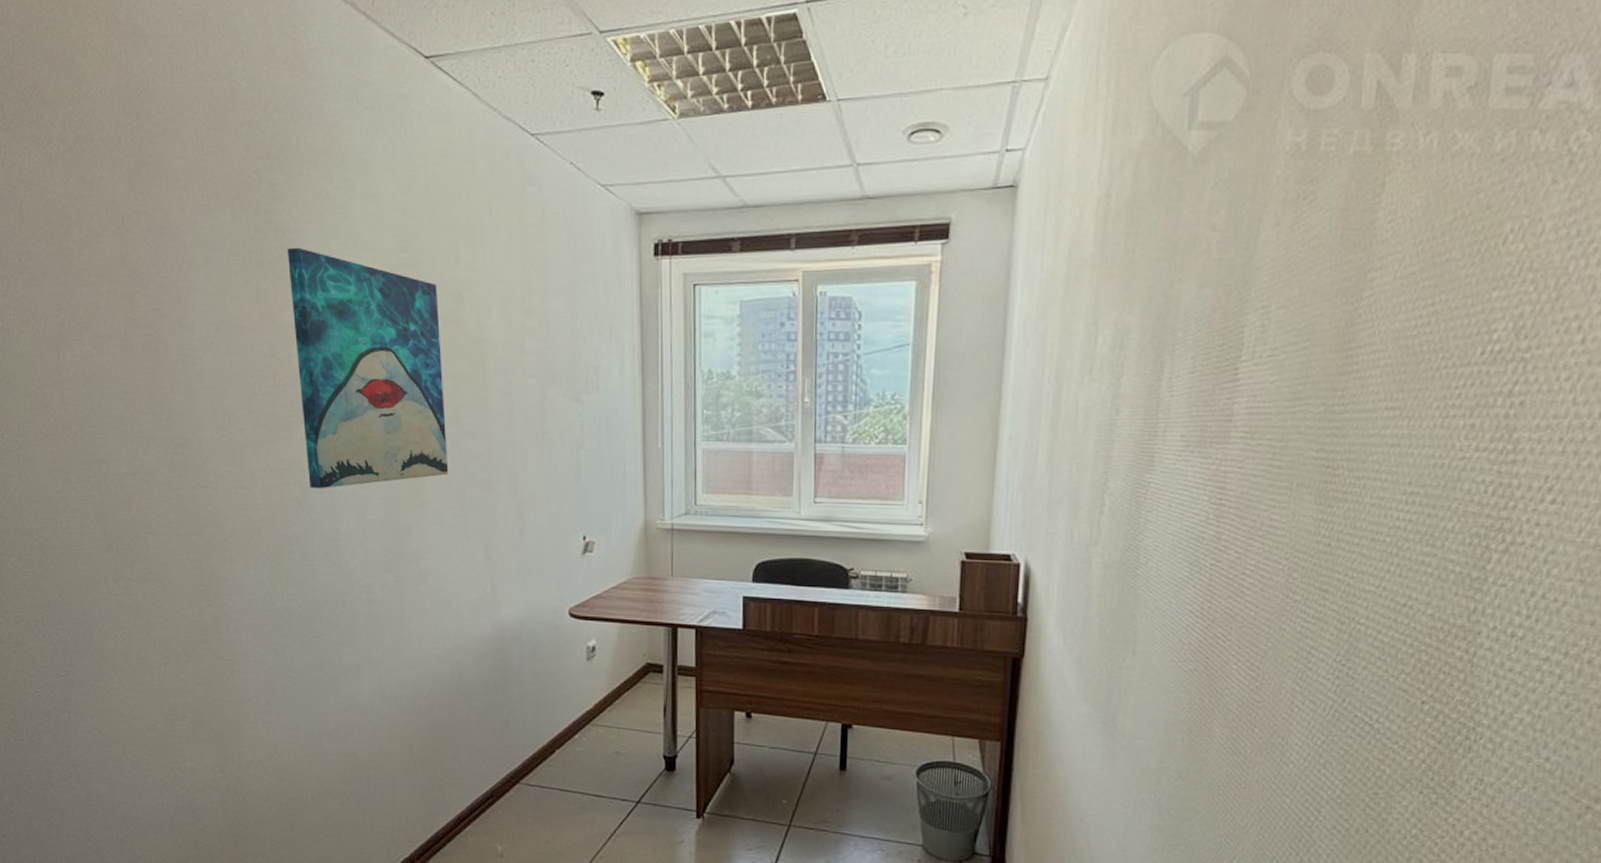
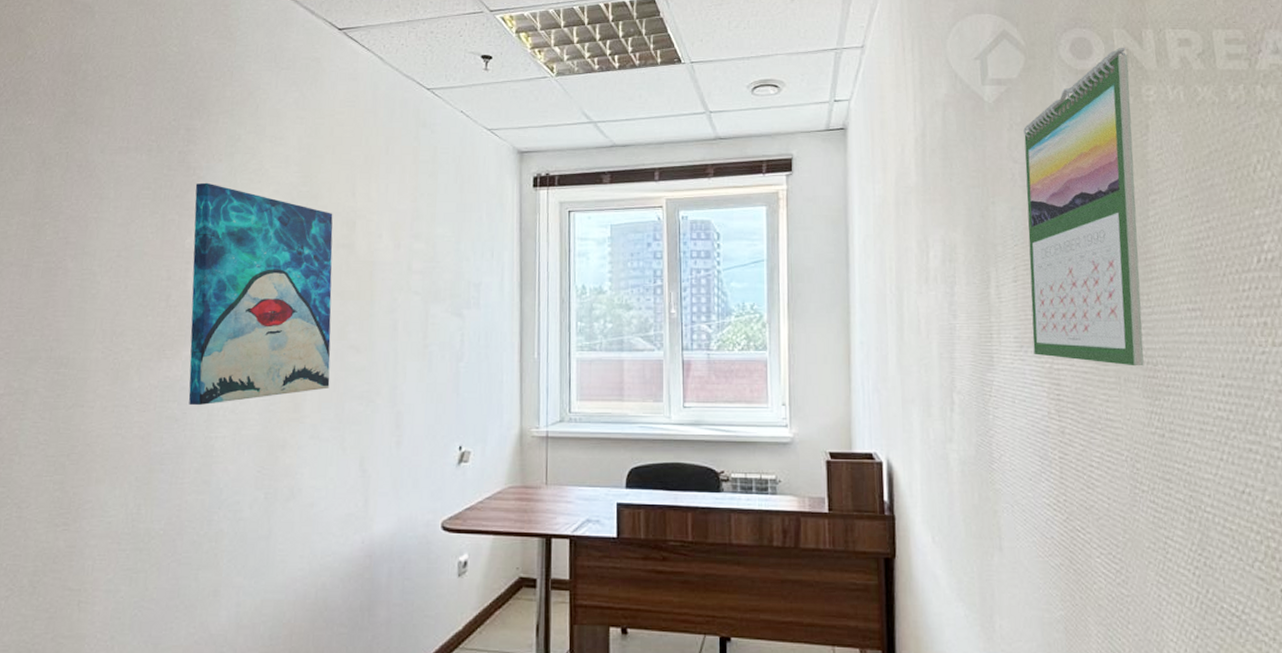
calendar: none [1200,78,1378,471] -> present [1023,47,1144,367]

